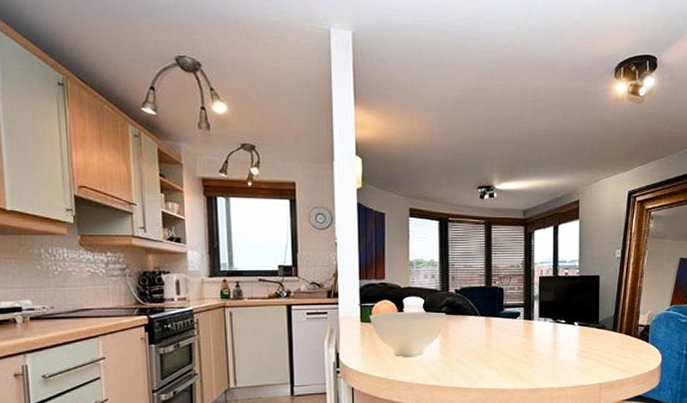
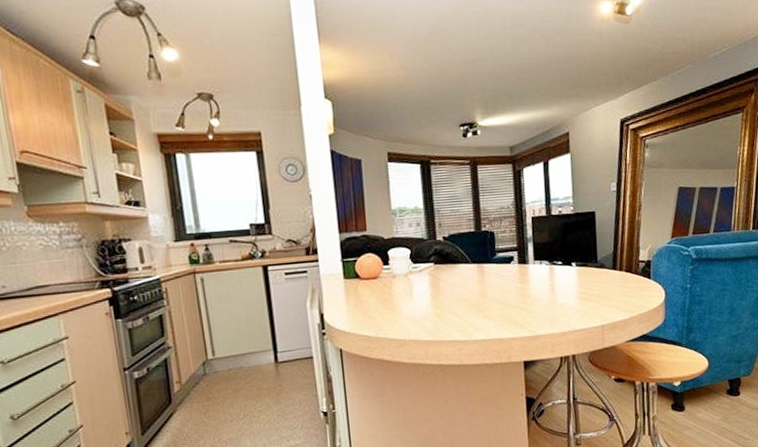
bowl: present [369,312,448,356] -> none [353,262,437,313]

